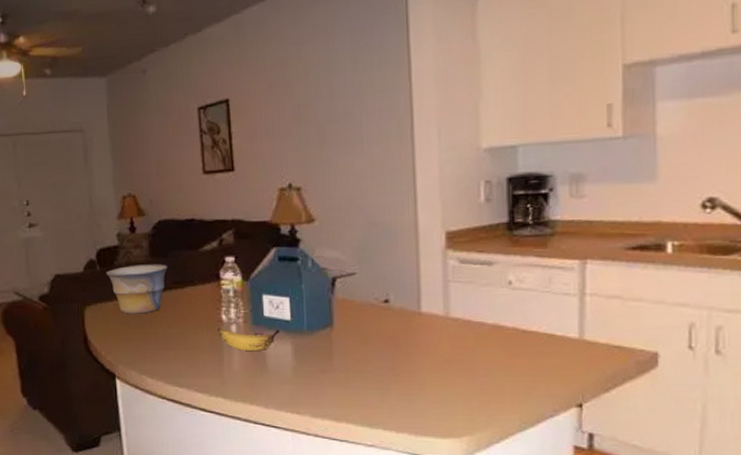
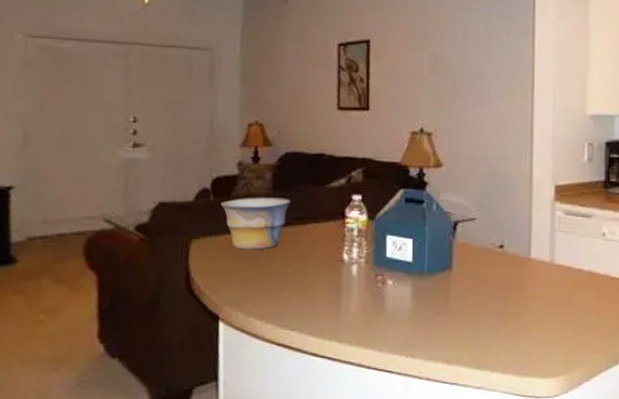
banana: present [218,328,280,352] -> none [338,268,401,293]

